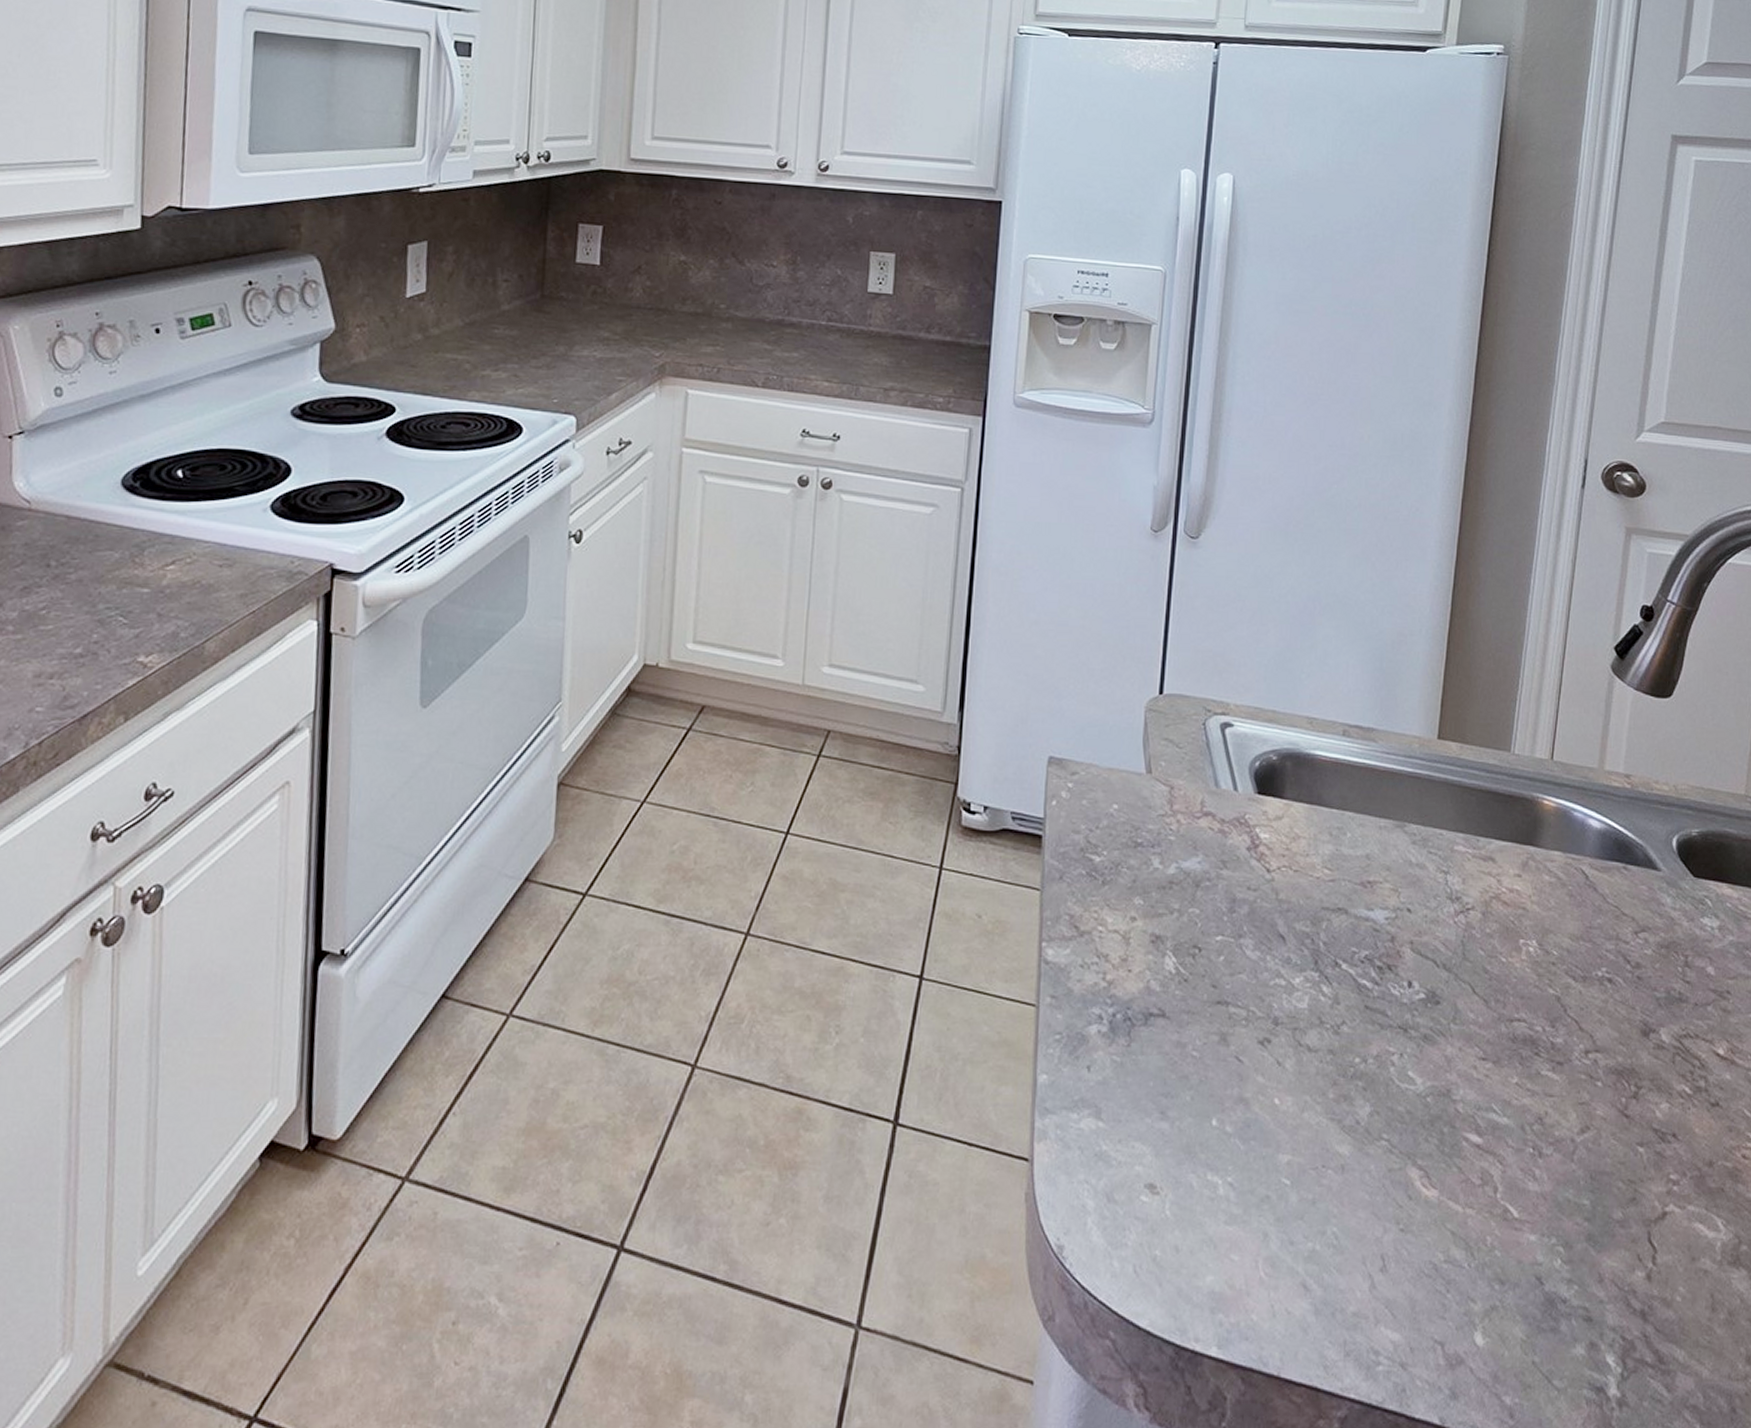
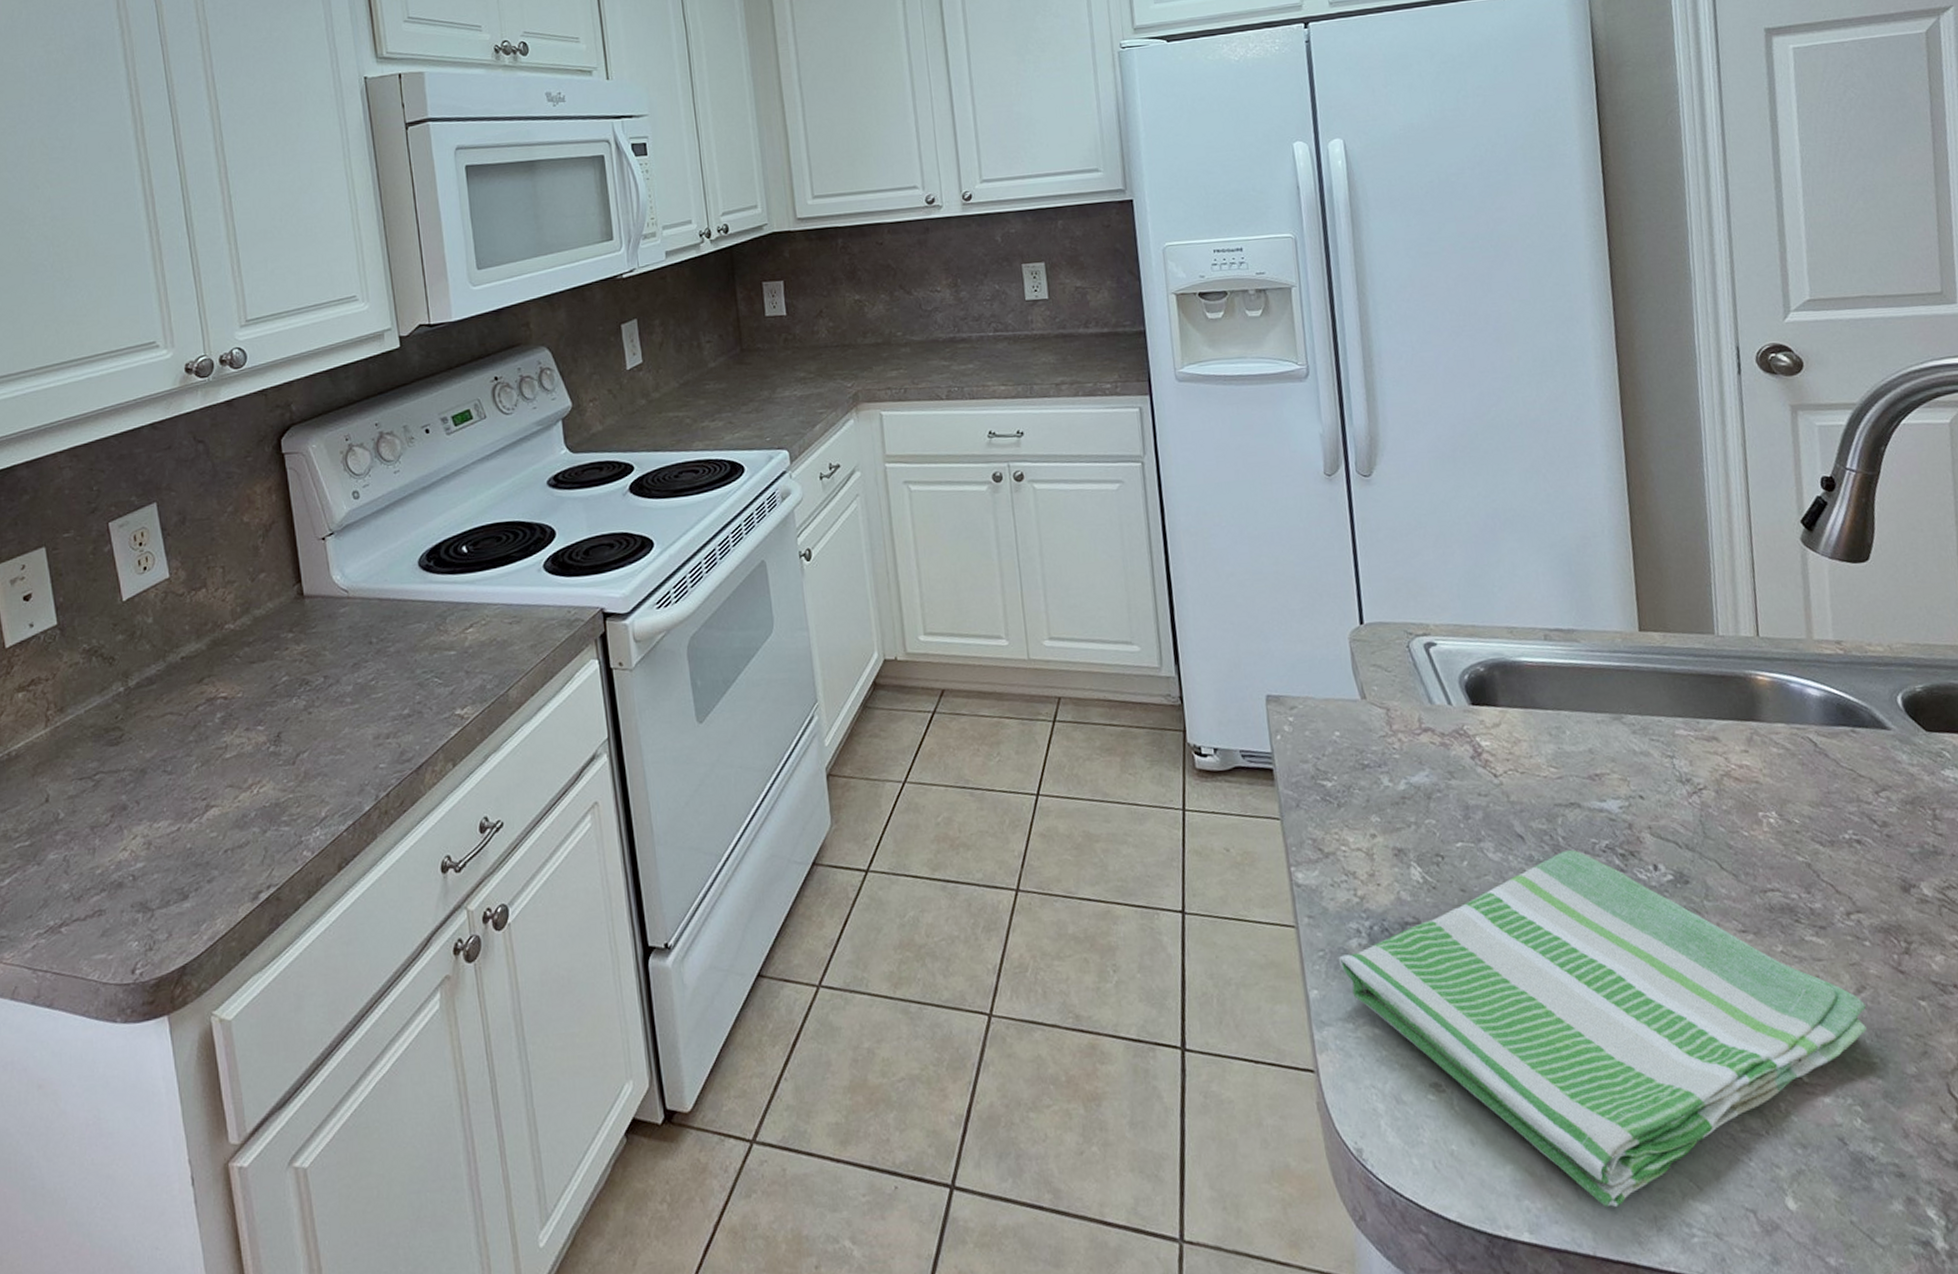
dish towel: none [1074,956,1587,1328] -> present [1338,849,1867,1208]

